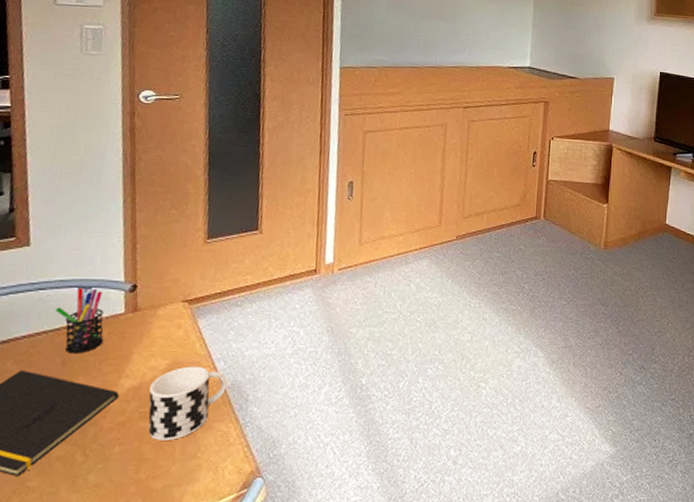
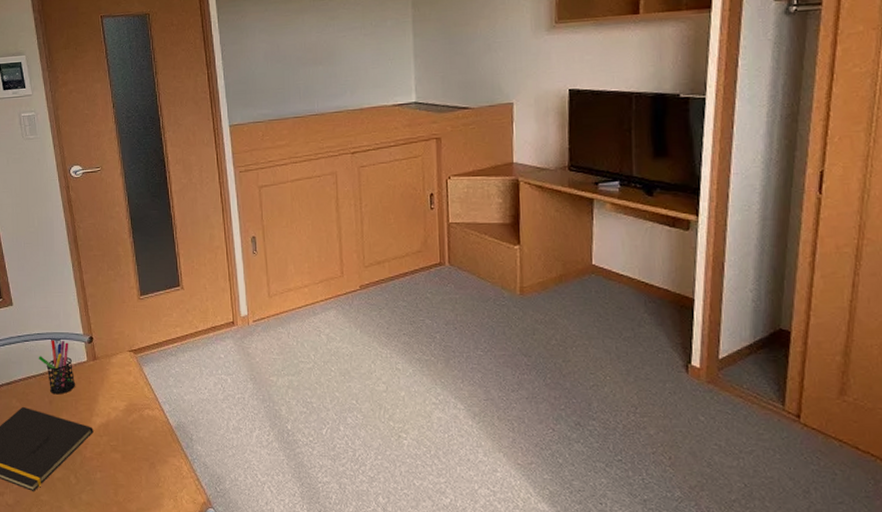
cup: present [148,366,228,440] -> none [115,407,175,470]

